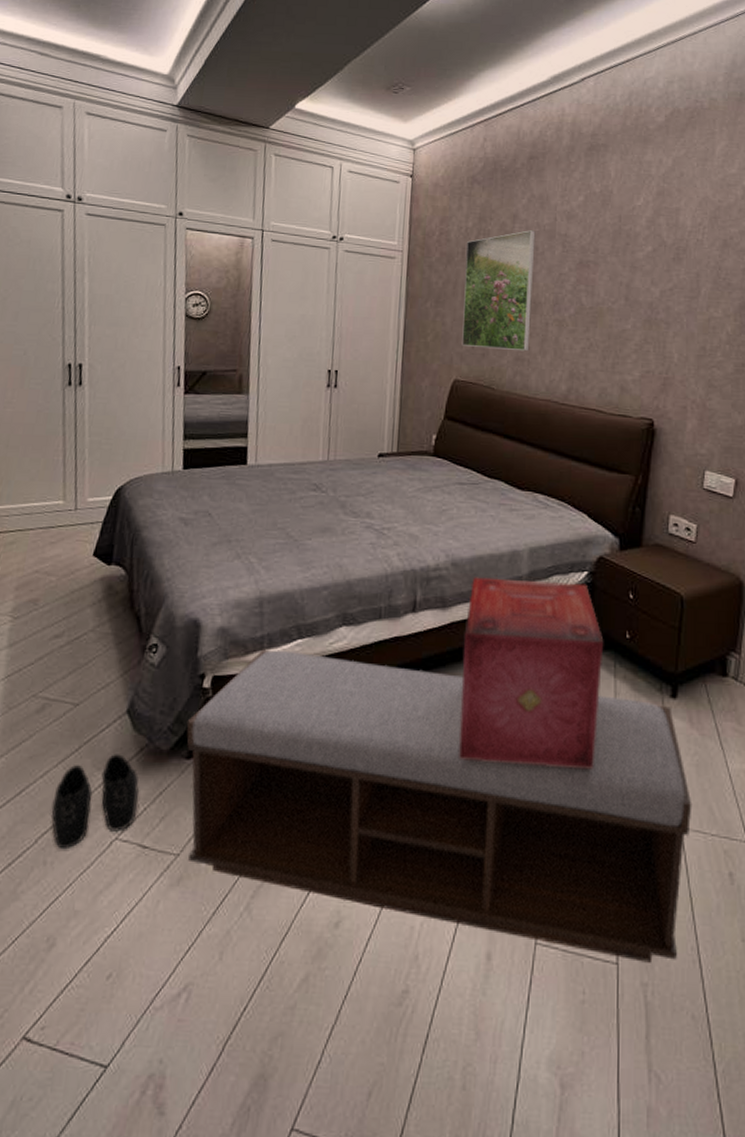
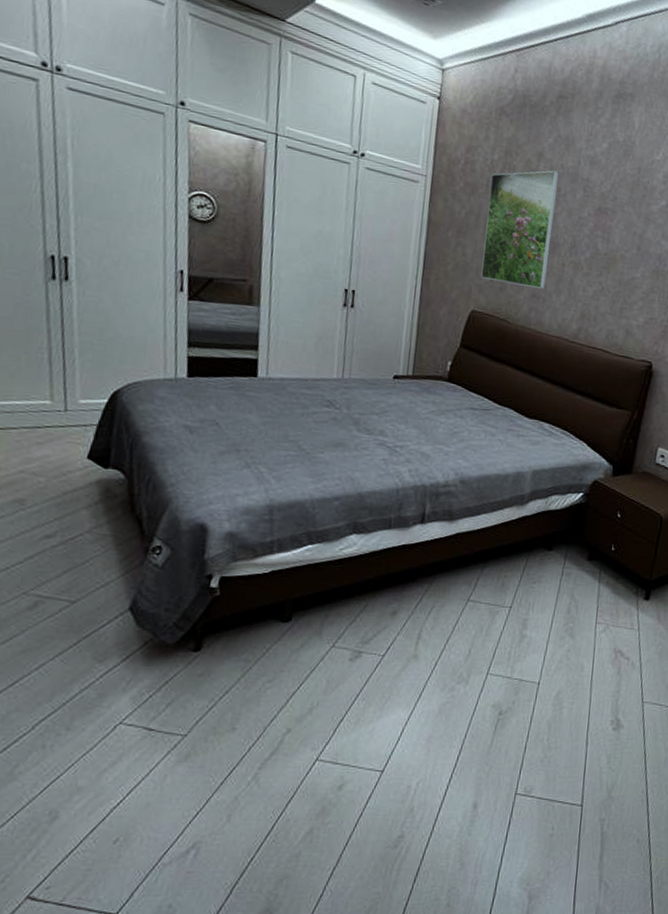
boots: present [51,754,140,850] -> none [49,647,145,734]
bench: present [186,649,692,963] -> none [193,553,654,804]
decorative box: present [459,577,604,770] -> none [458,494,592,657]

